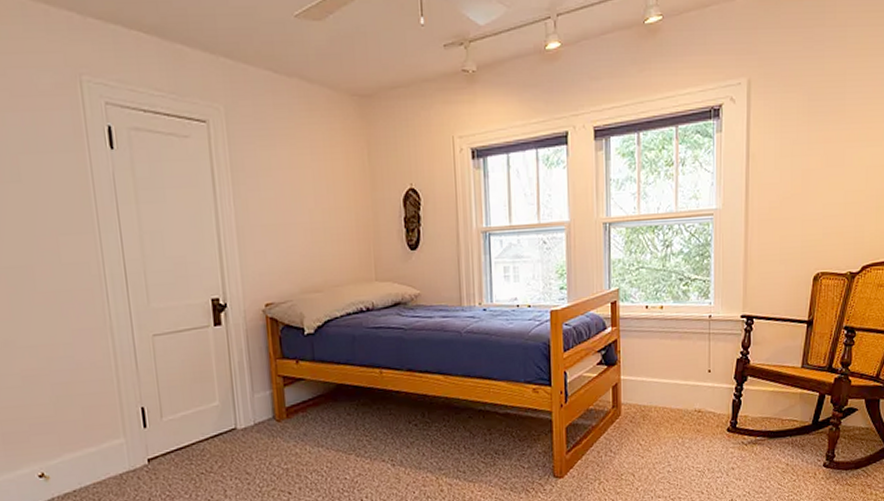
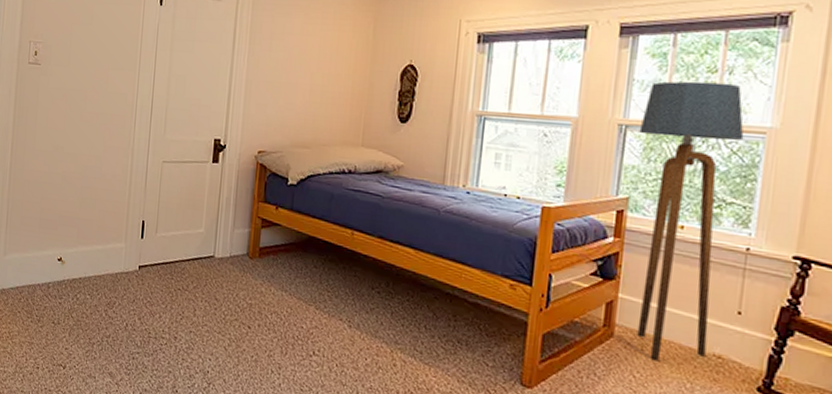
floor lamp: none [620,174,698,427] -> present [637,81,744,362]

